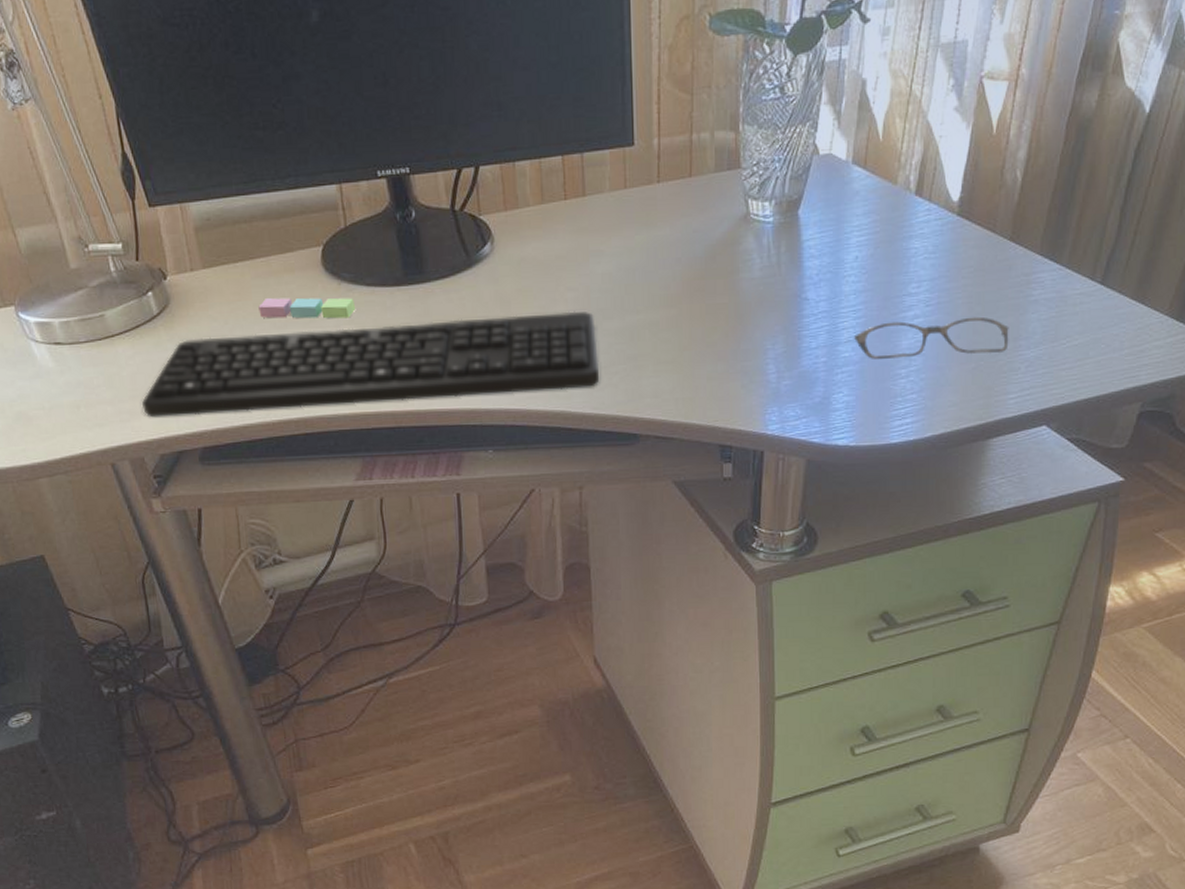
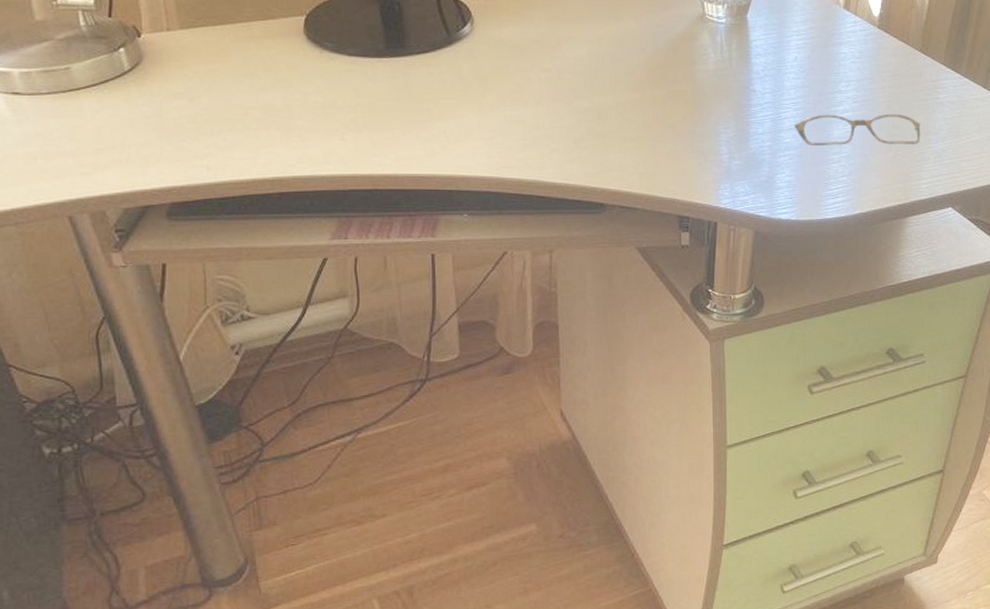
computer keyboard: present [141,311,600,416] -> none [106,90,570,170]
sticky notes: present [258,298,356,319] -> none [237,62,337,85]

